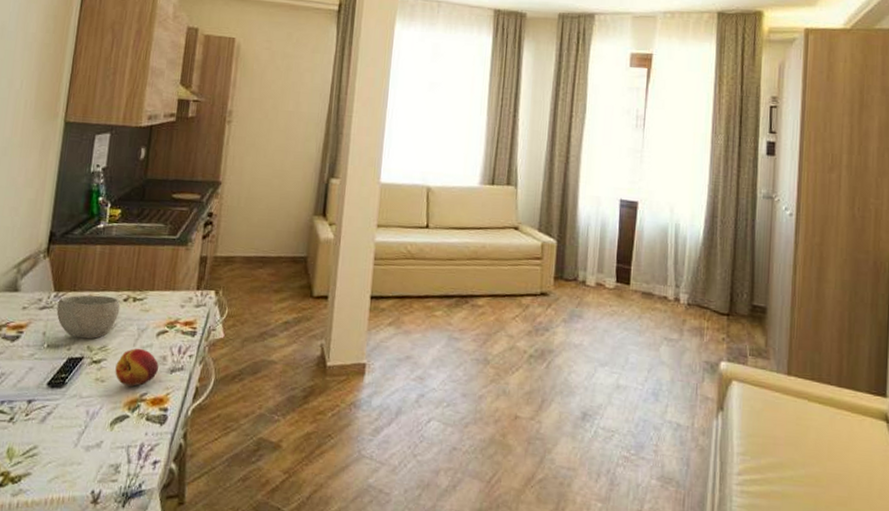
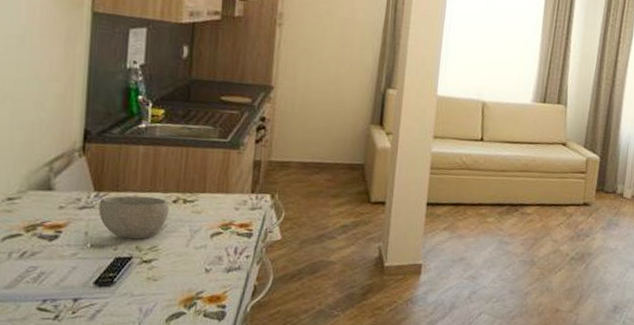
fruit: present [115,348,159,387] -> none [168,248,214,285]

